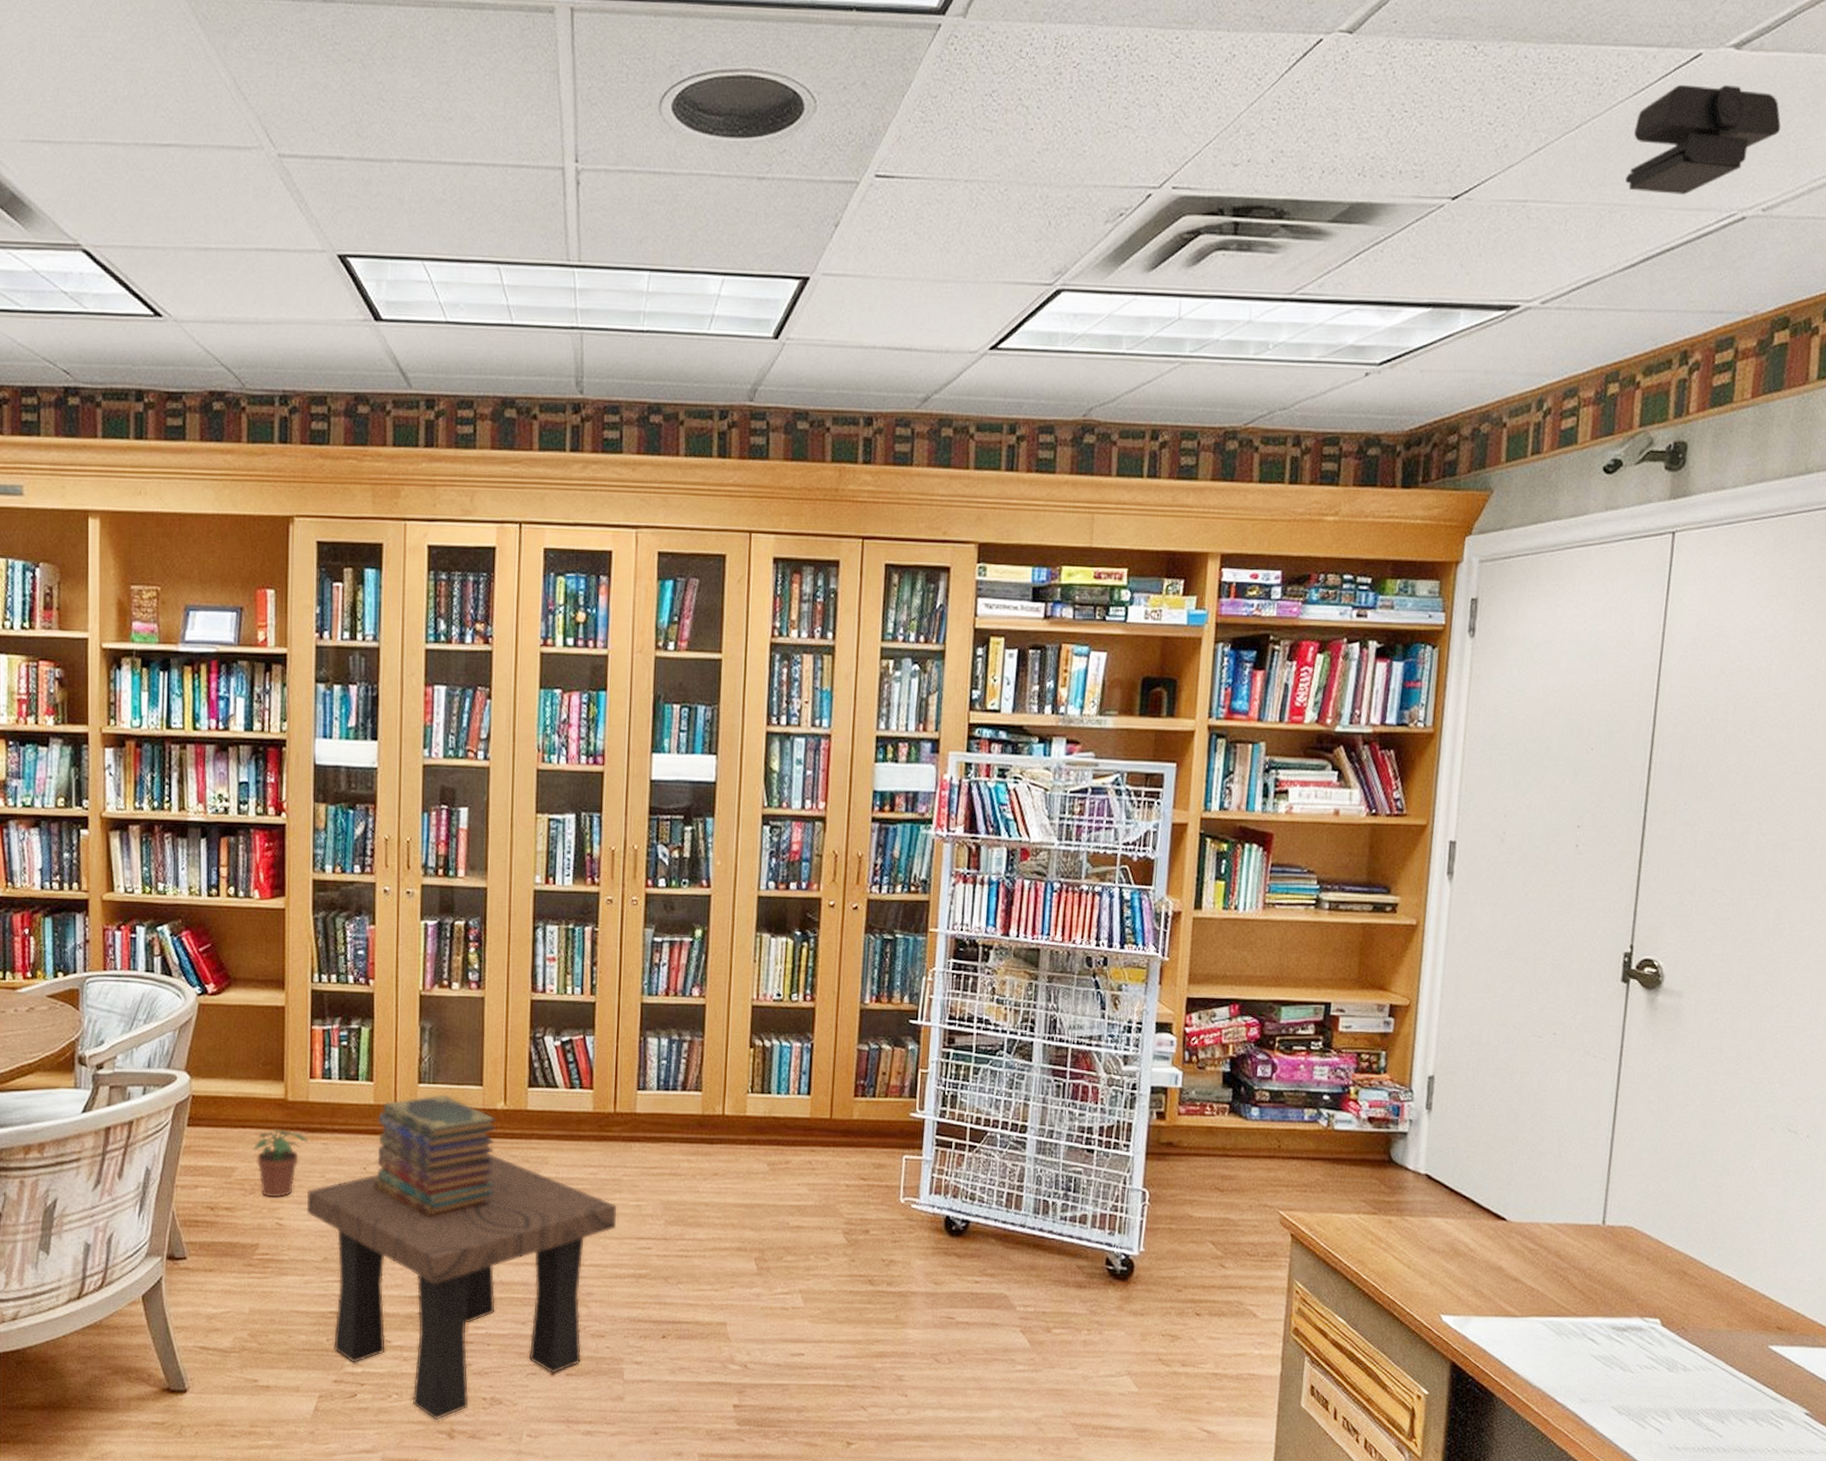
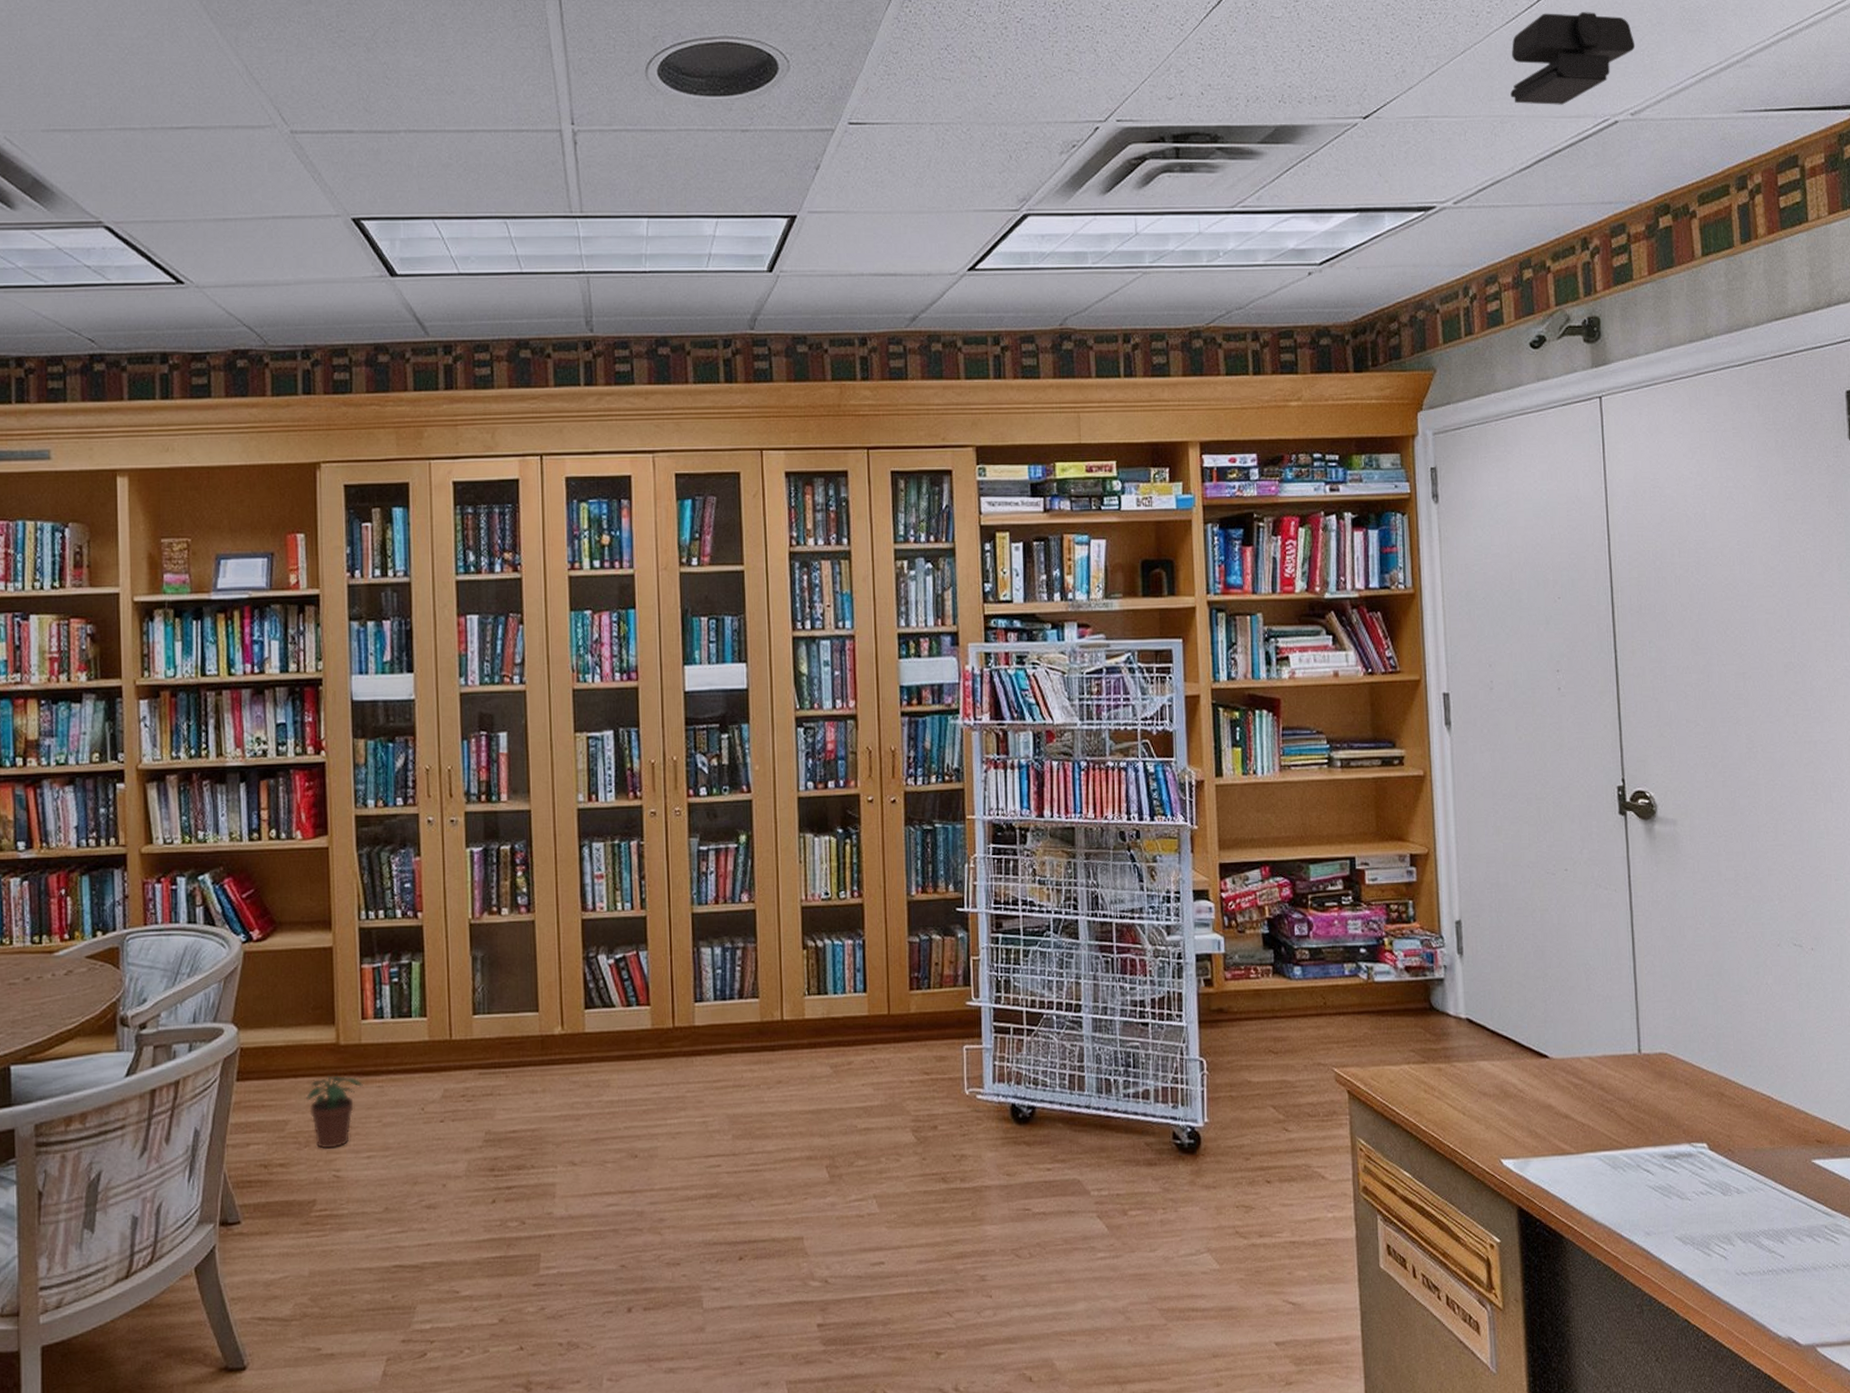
side table: present [306,1152,617,1420] -> none [364,1080,684,1373]
book stack: present [374,1094,497,1218] -> none [433,1024,556,1155]

